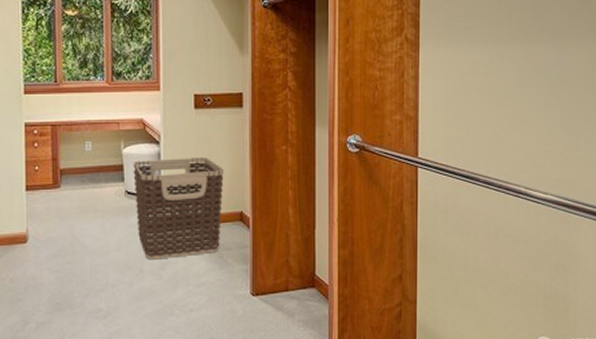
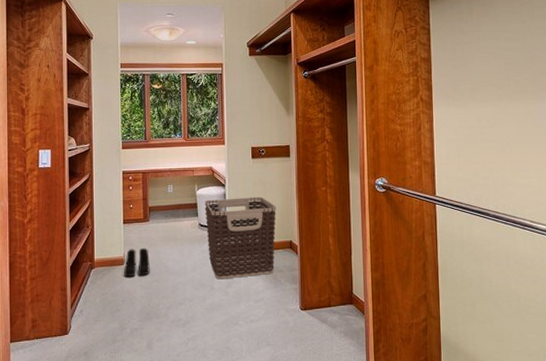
boots: none [26,221,61,259] -> present [123,247,150,277]

